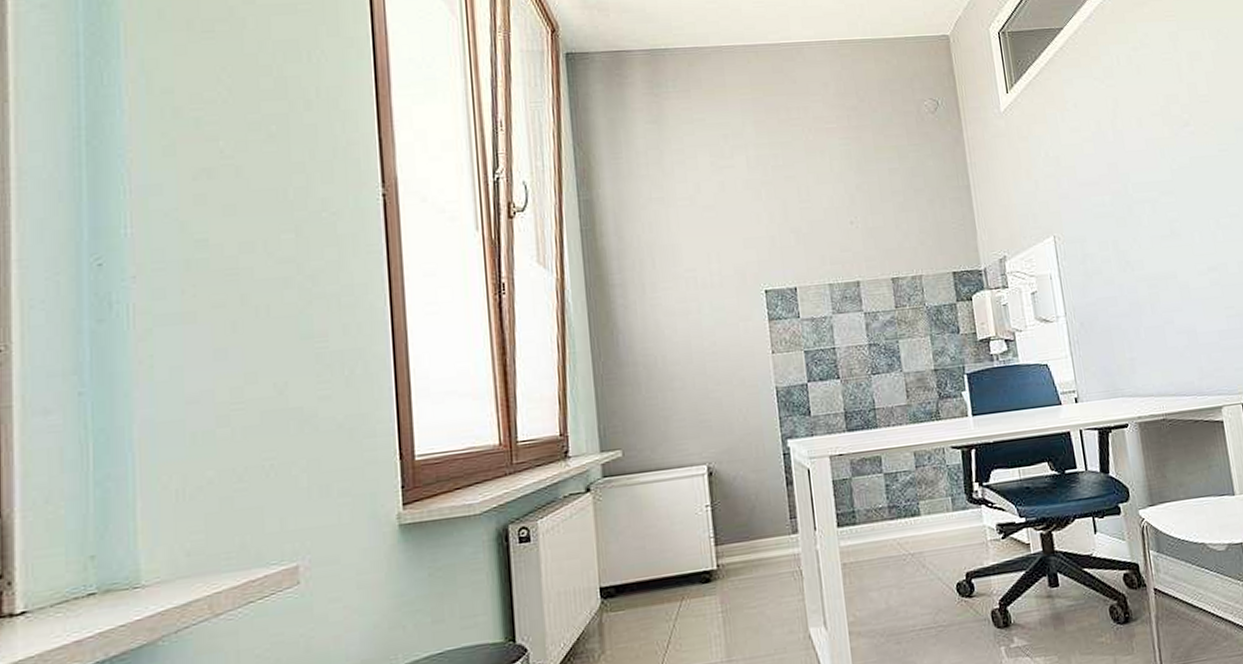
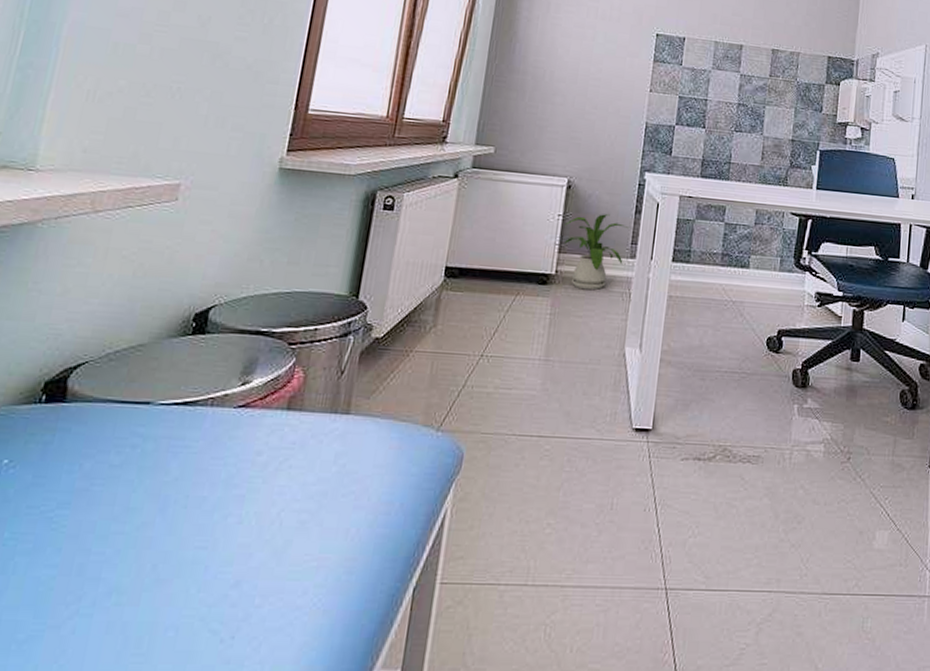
house plant: none [715,493,786,578] -> present [564,214,630,290]

